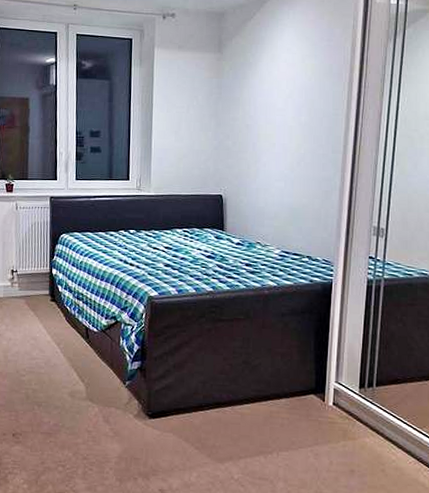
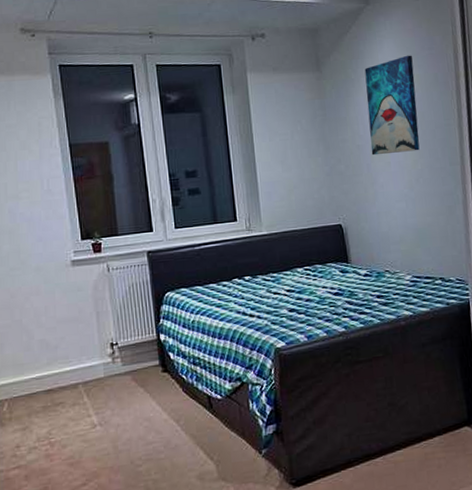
wall art: none [259,45,310,136] -> present [364,55,420,156]

